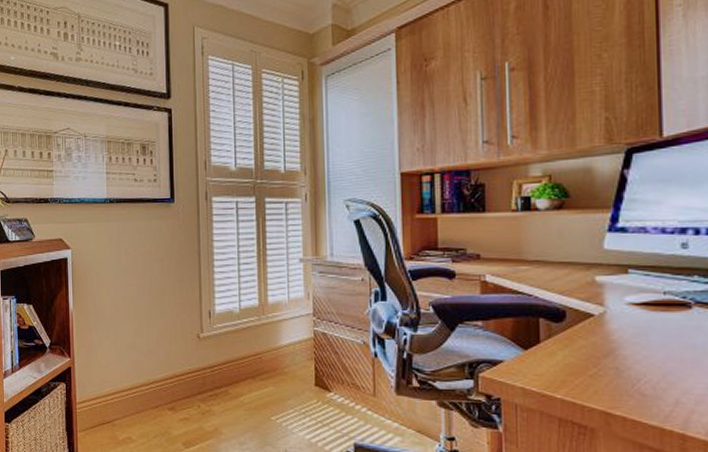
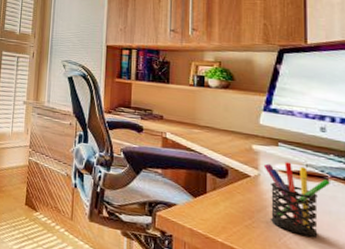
pen holder: none [610,292,694,378] -> present [263,162,330,237]

